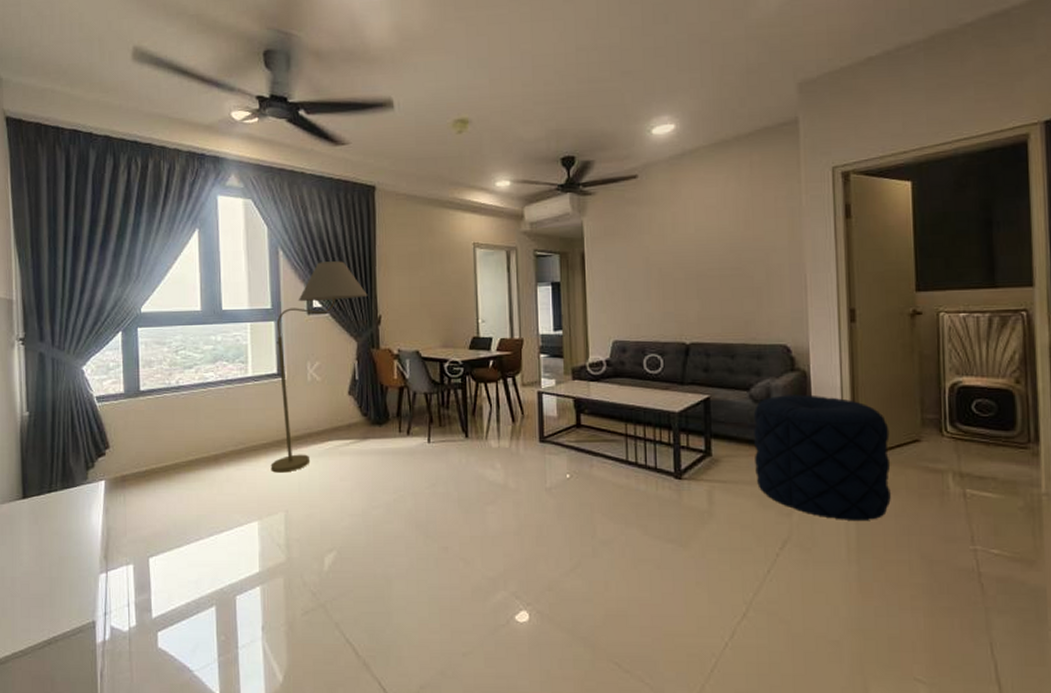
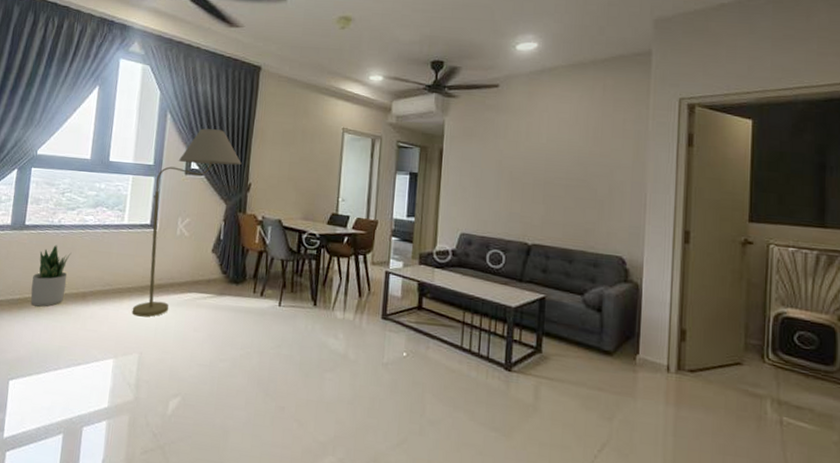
planter: none [157,408,196,476] -> present [30,245,72,307]
pouf: present [753,394,891,520] -> none [582,303,713,435]

